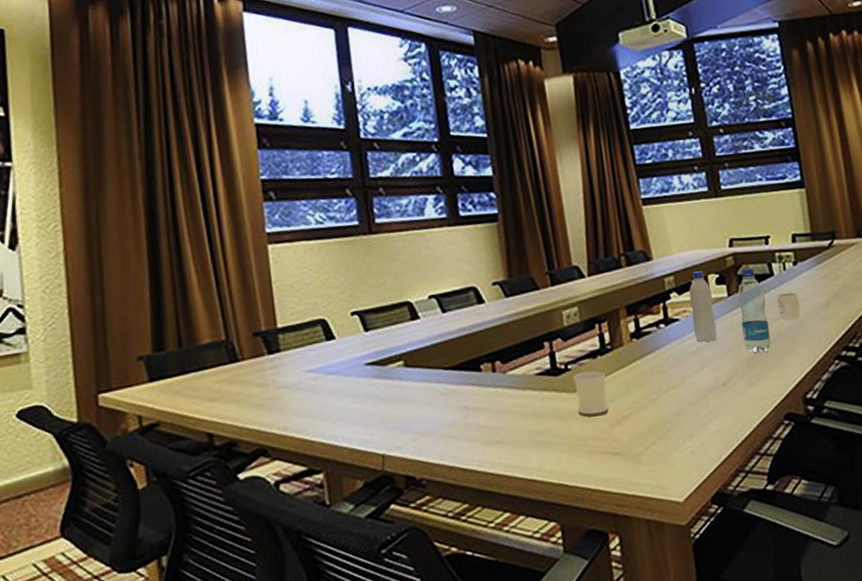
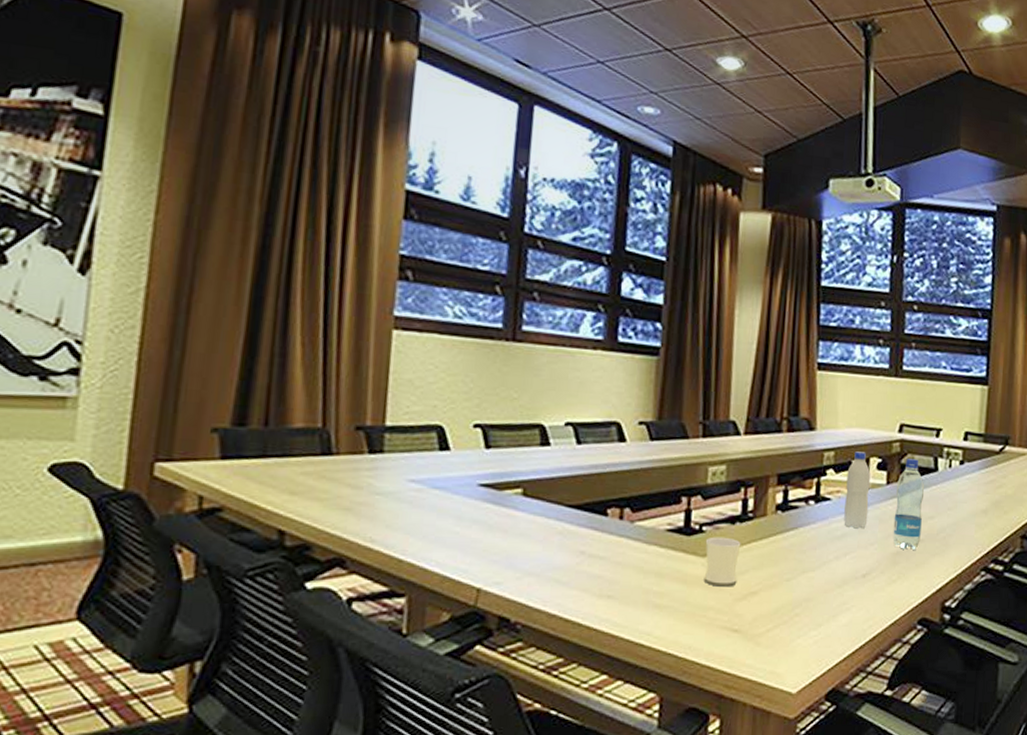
mug: present [776,292,800,320] -> none [934,492,958,521]

